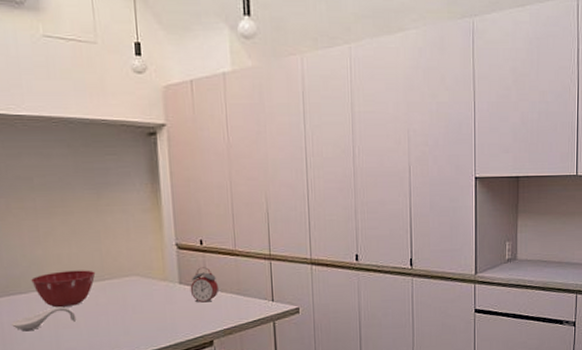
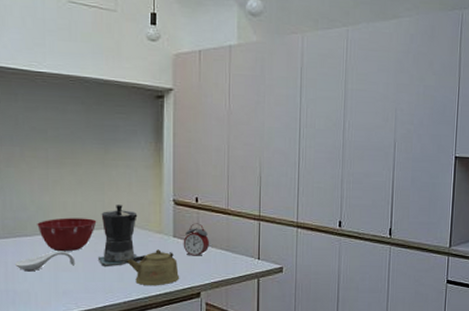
coffee maker: none [99,253,143,321] -> present [97,205,138,267]
kettle: none [132,298,190,338] -> present [127,249,180,286]

